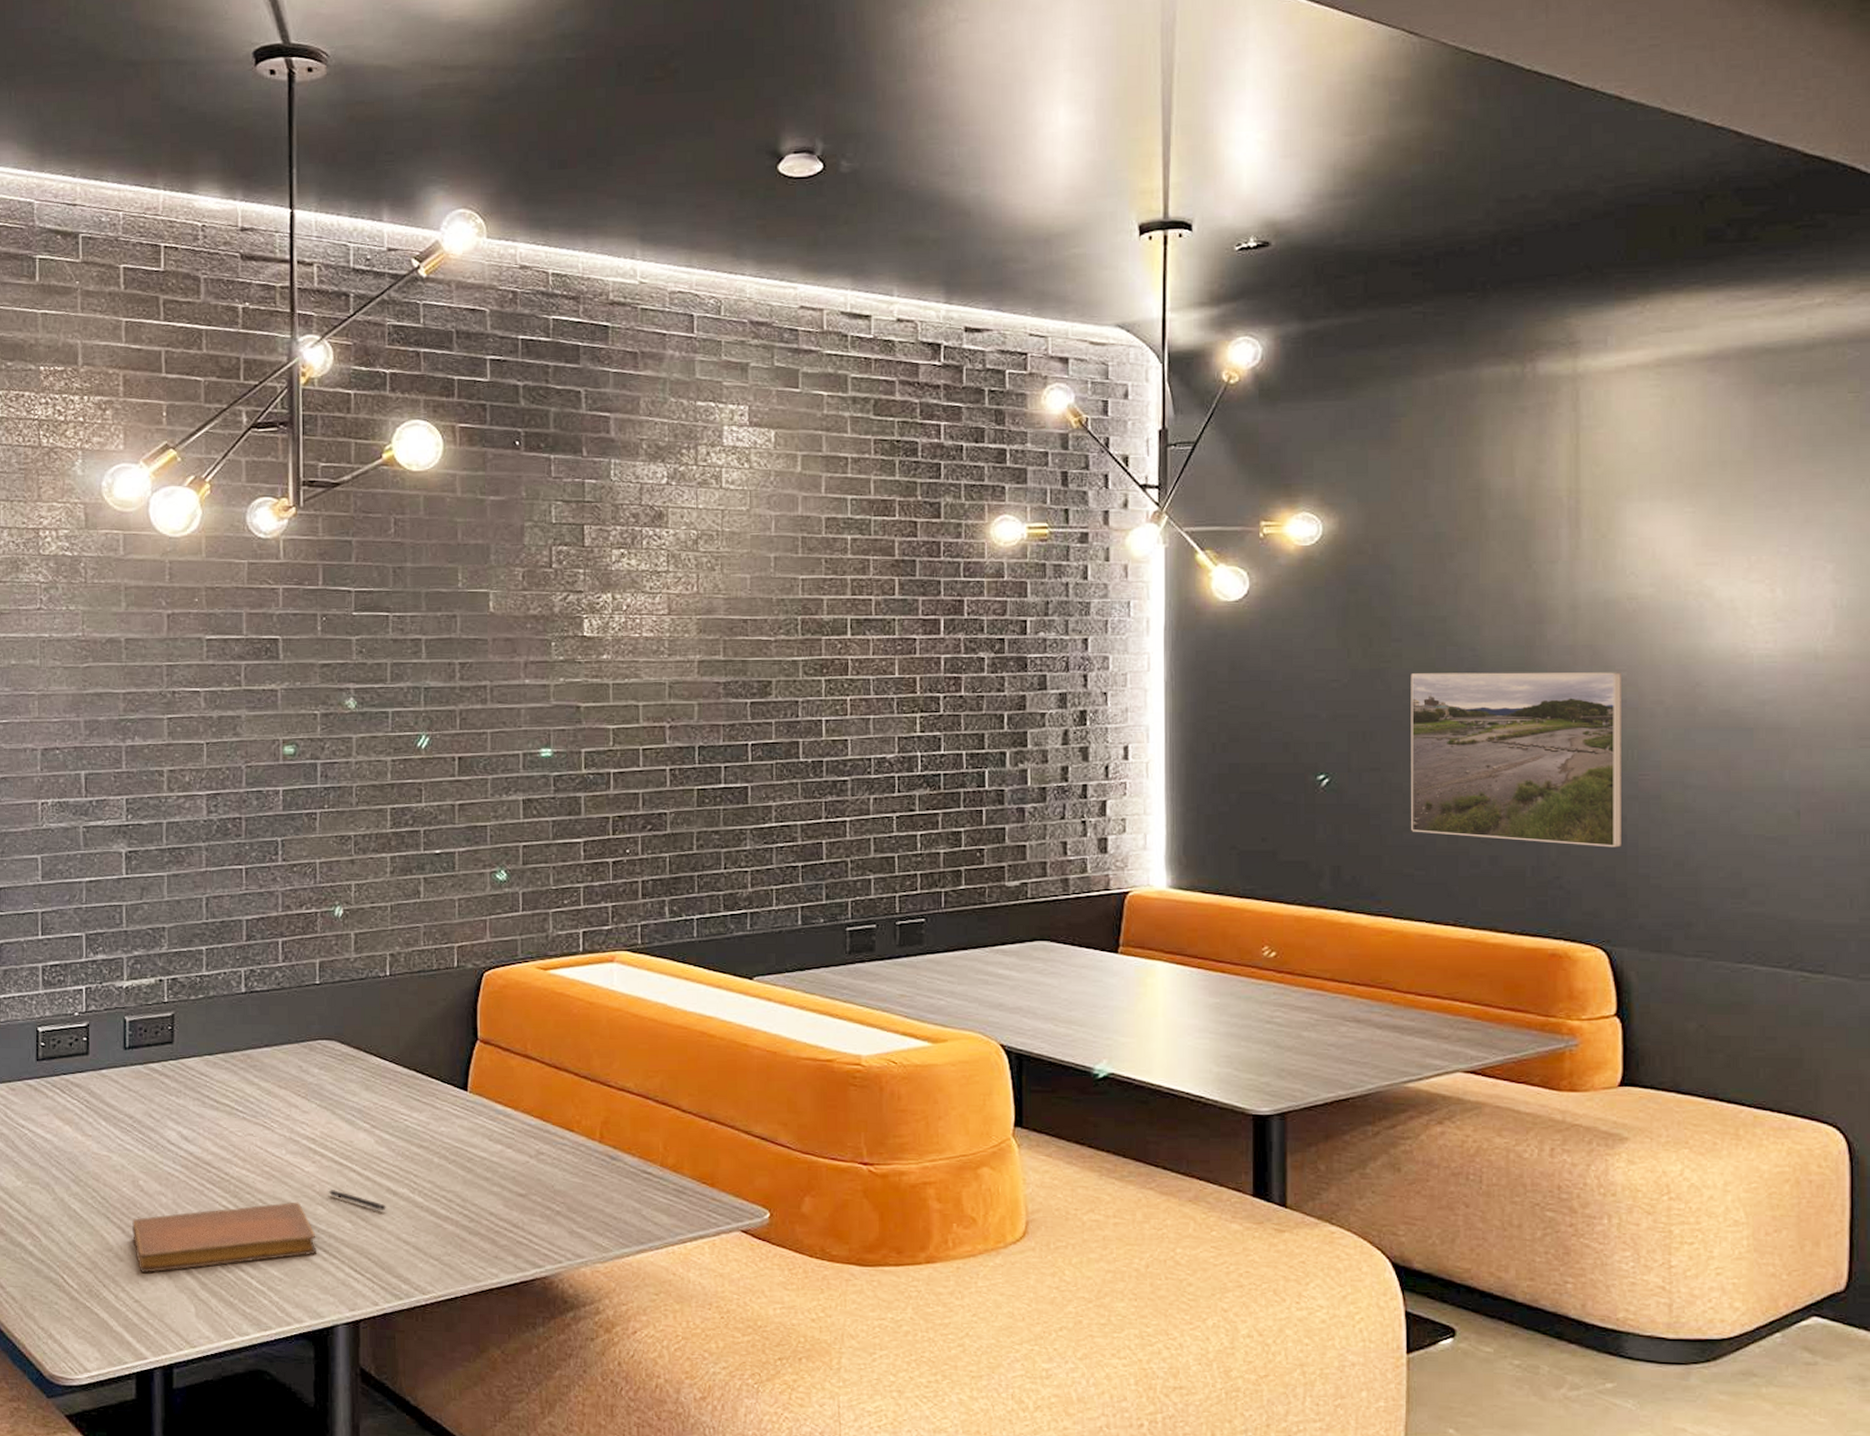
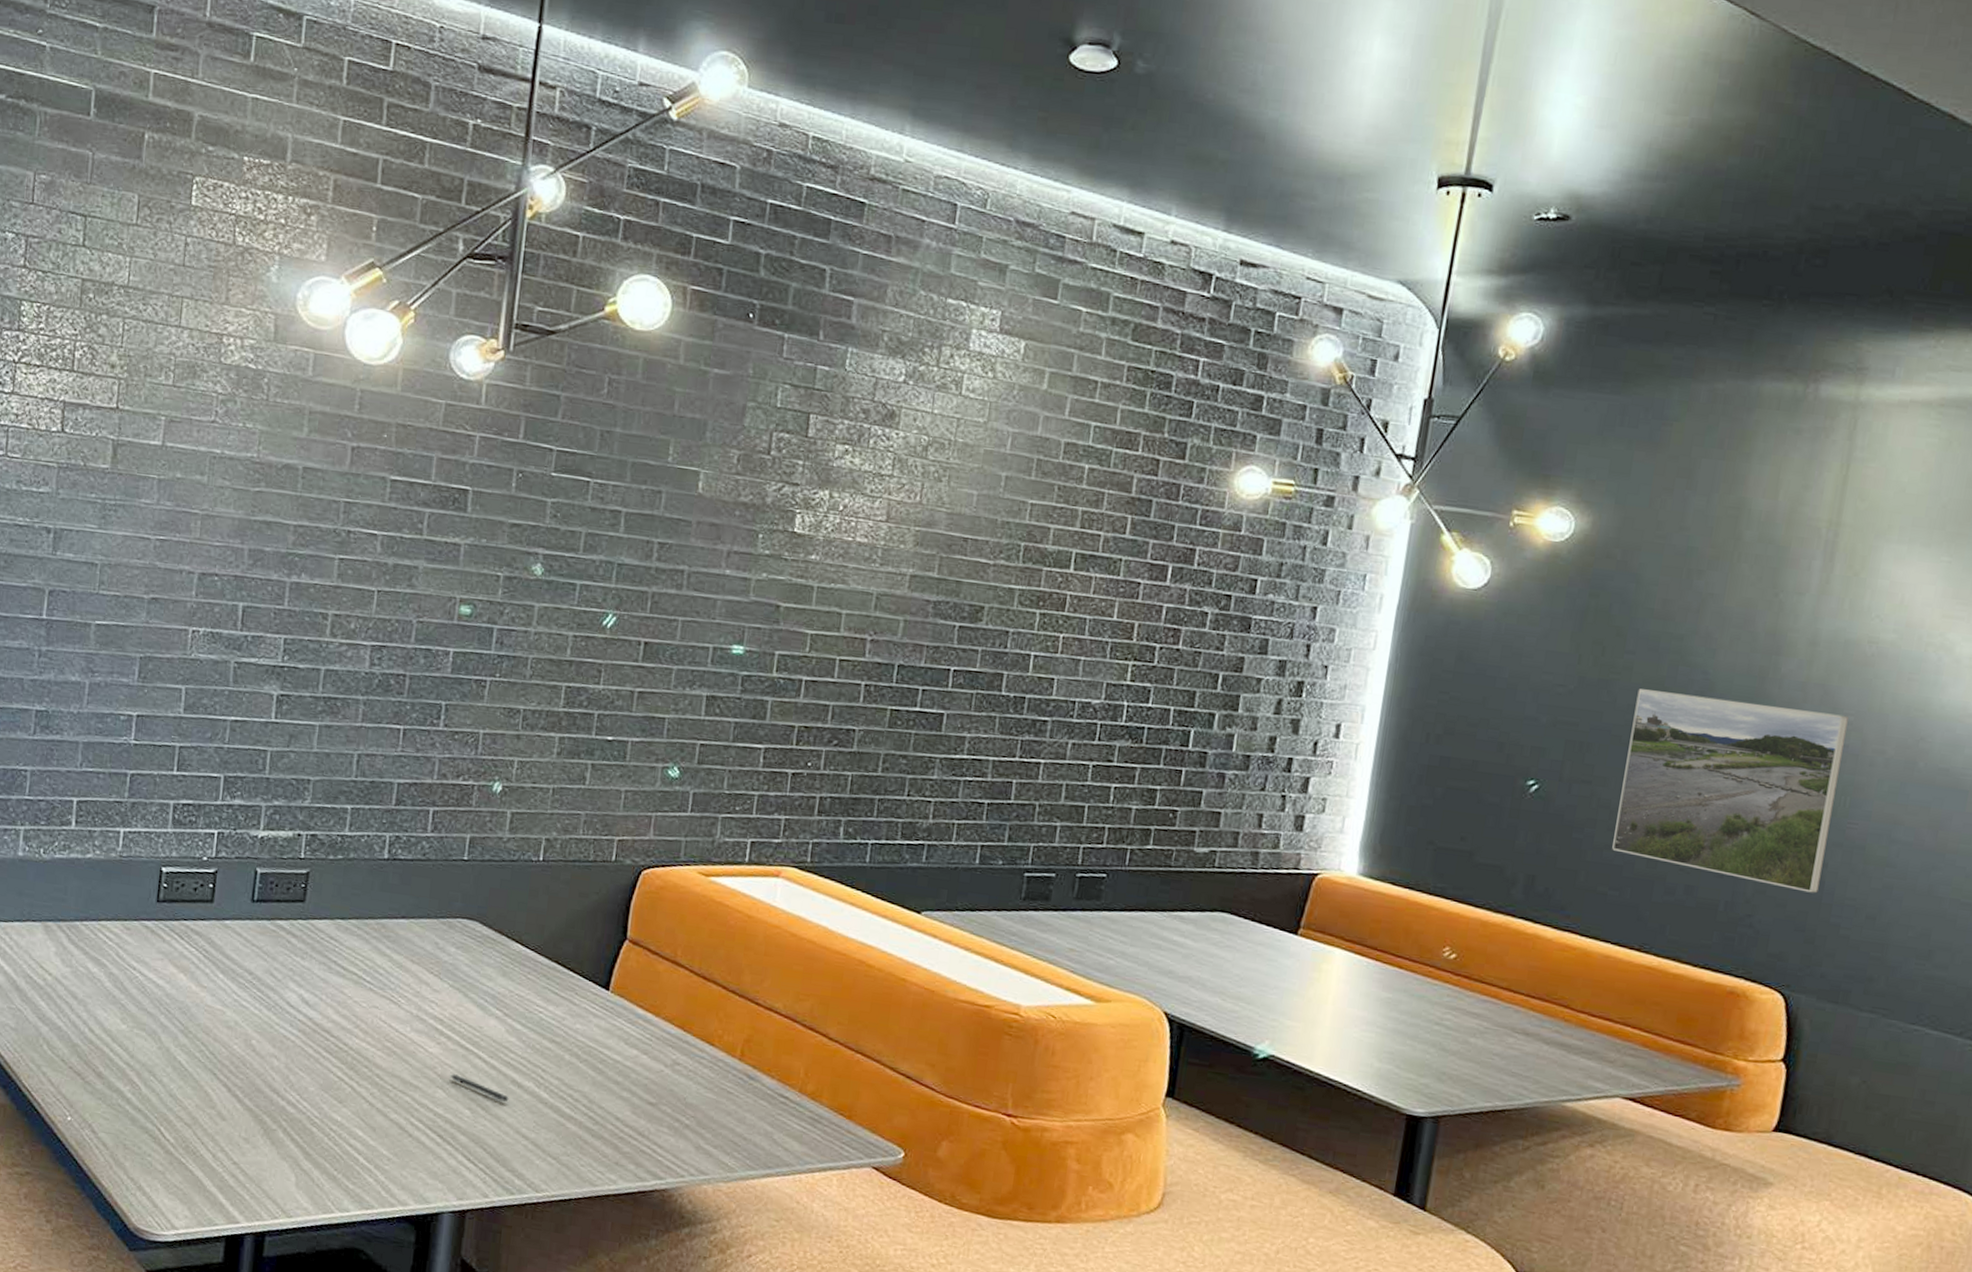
notebook: present [132,1201,316,1273] -> none [238,1078,432,1139]

